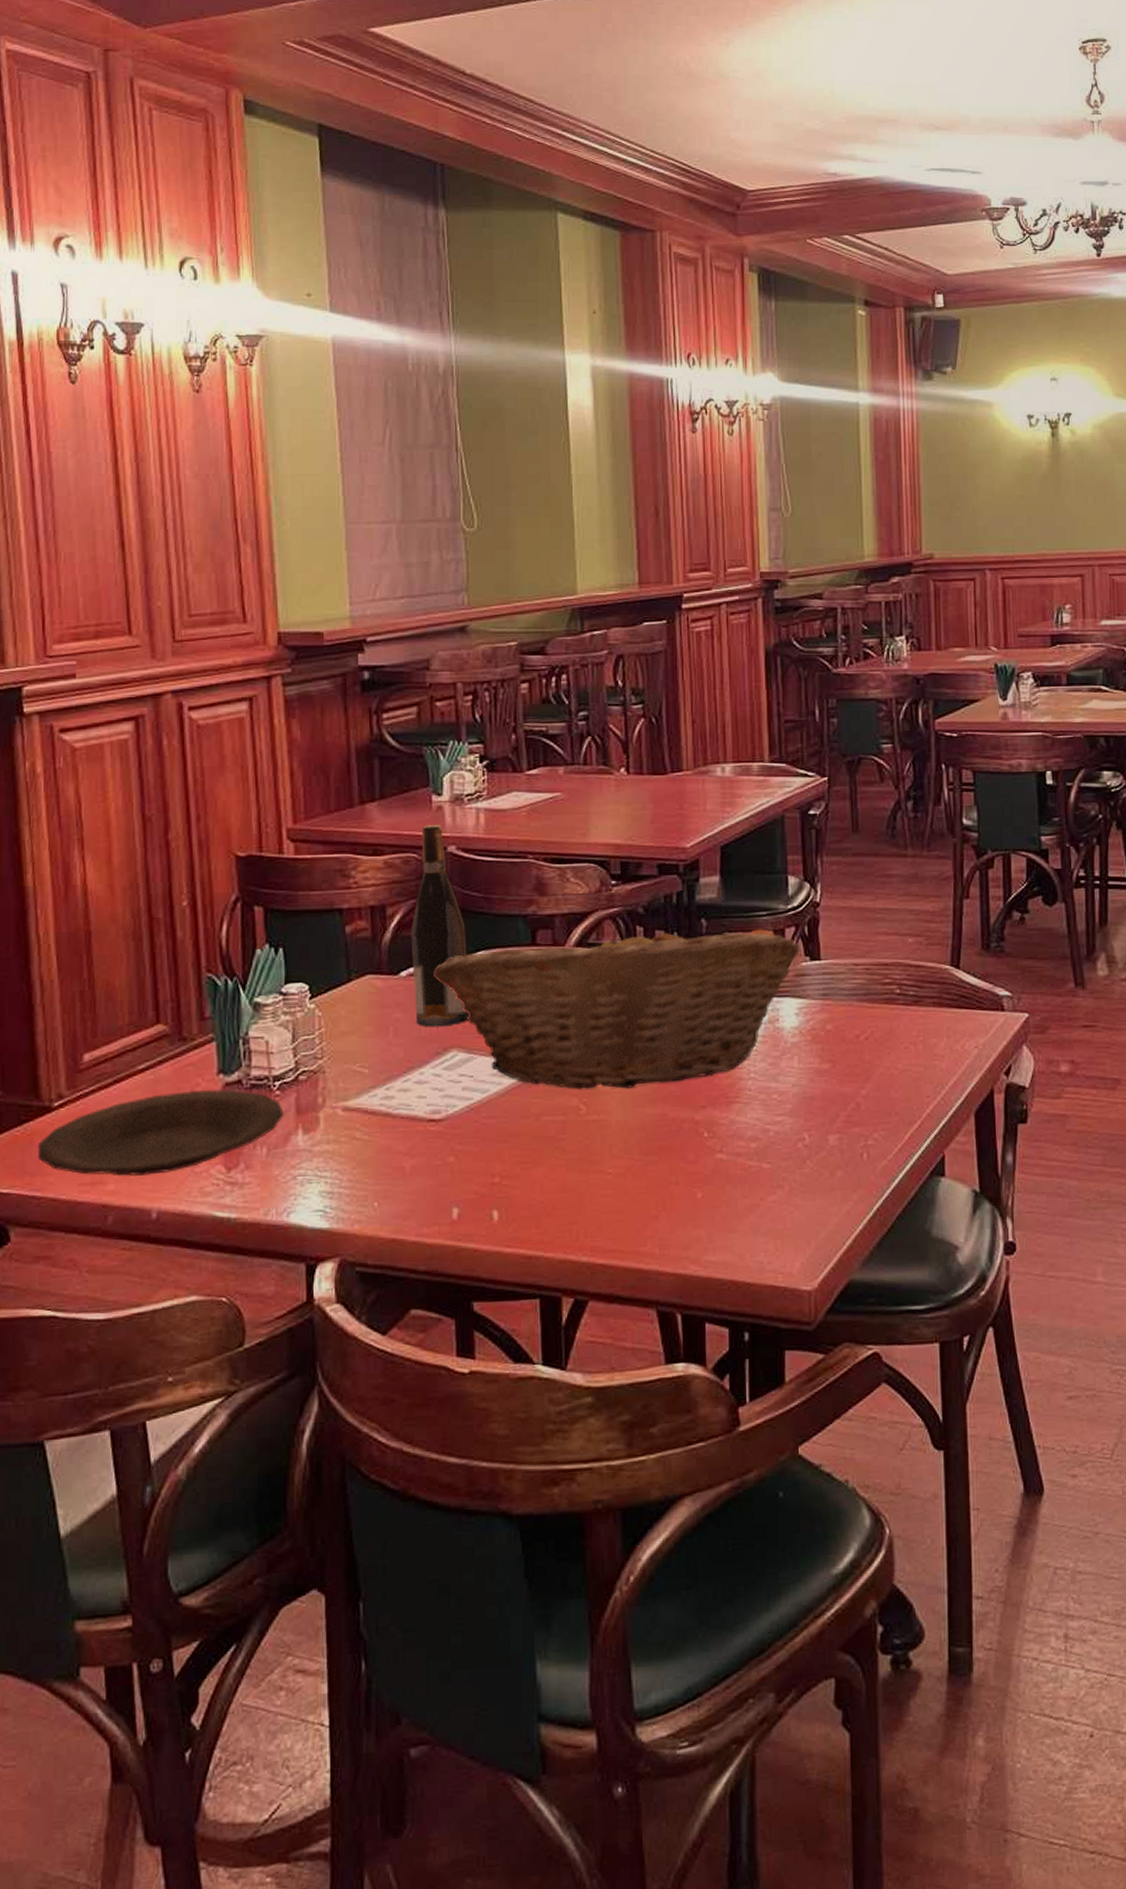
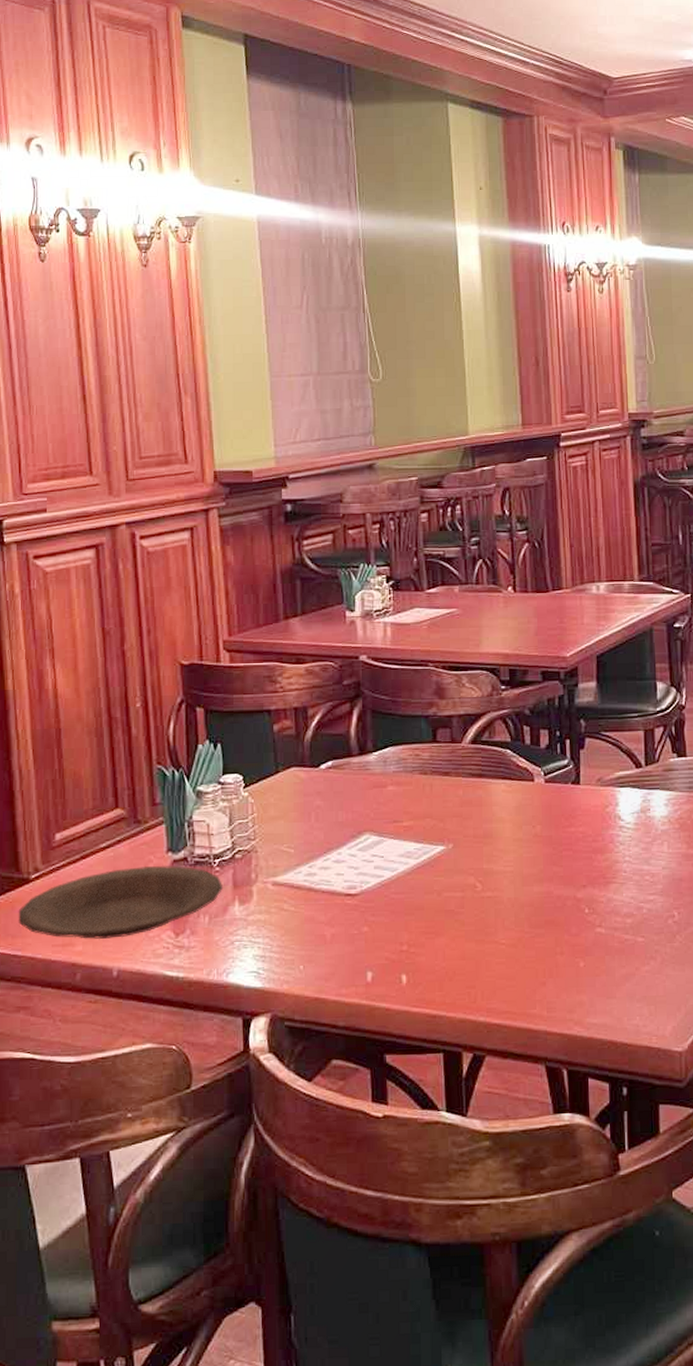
wine bottle: present [411,824,470,1027] -> none [329,636,381,814]
fruit basket: present [434,921,800,1089] -> none [349,721,668,869]

